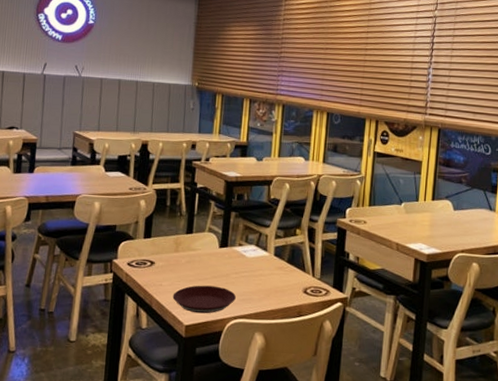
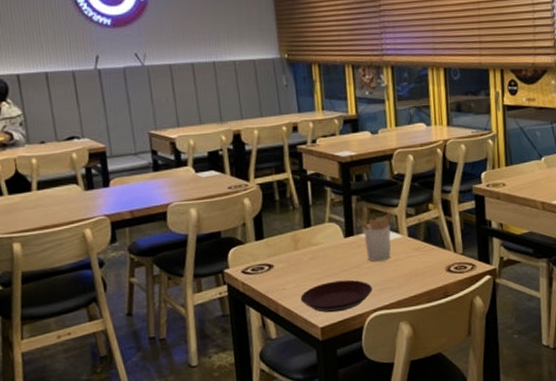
utensil holder: none [234,229,263,274] -> present [358,209,391,262]

